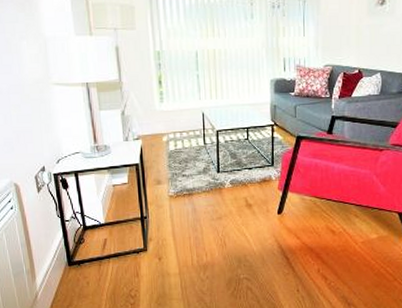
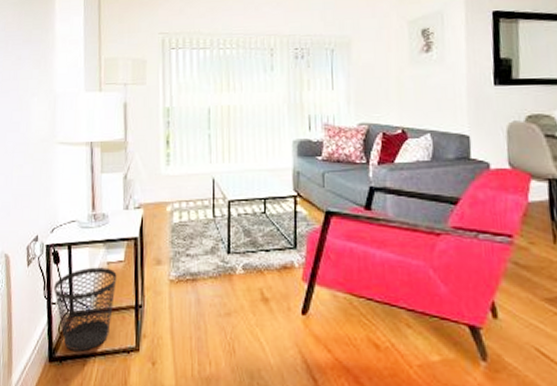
wastebasket: none [65,189,123,256] -> present [54,267,117,352]

